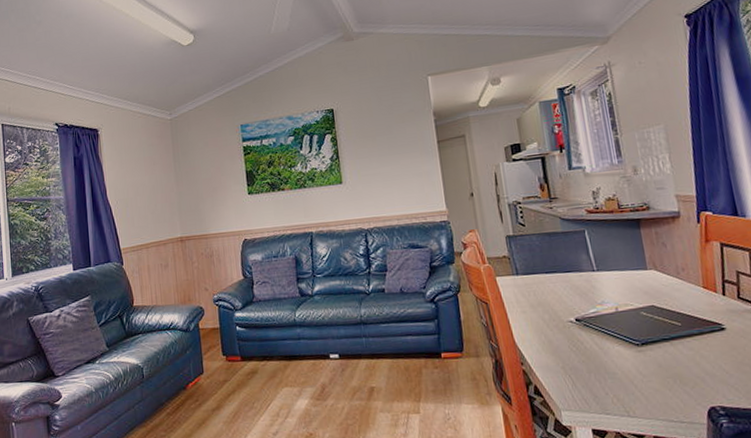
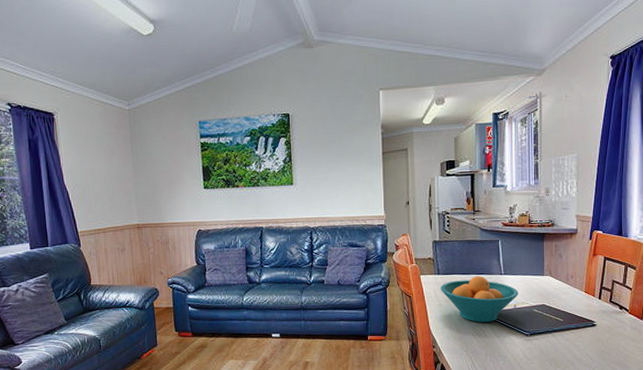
fruit bowl: none [521,274,619,332] -> present [440,276,518,323]

